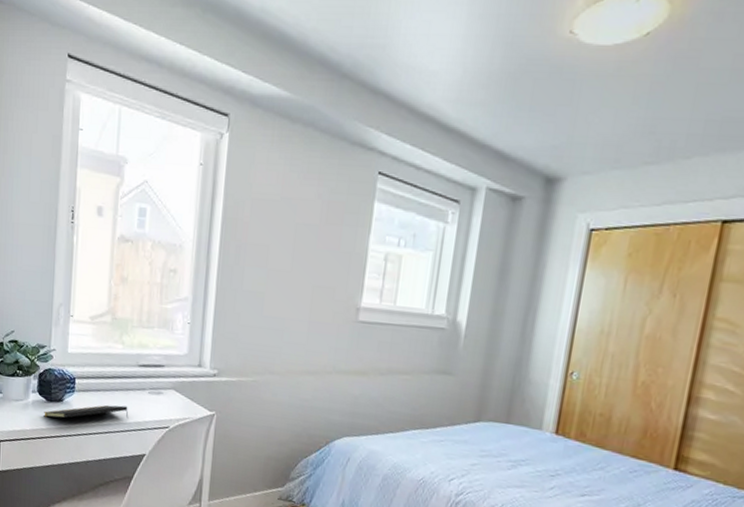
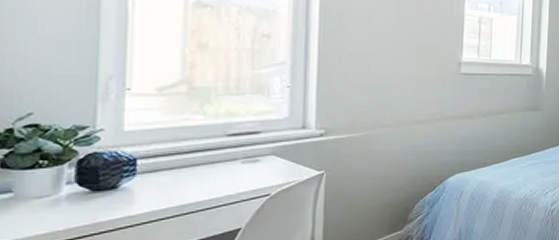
notepad: present [44,405,129,419] -> none [87,180,216,211]

